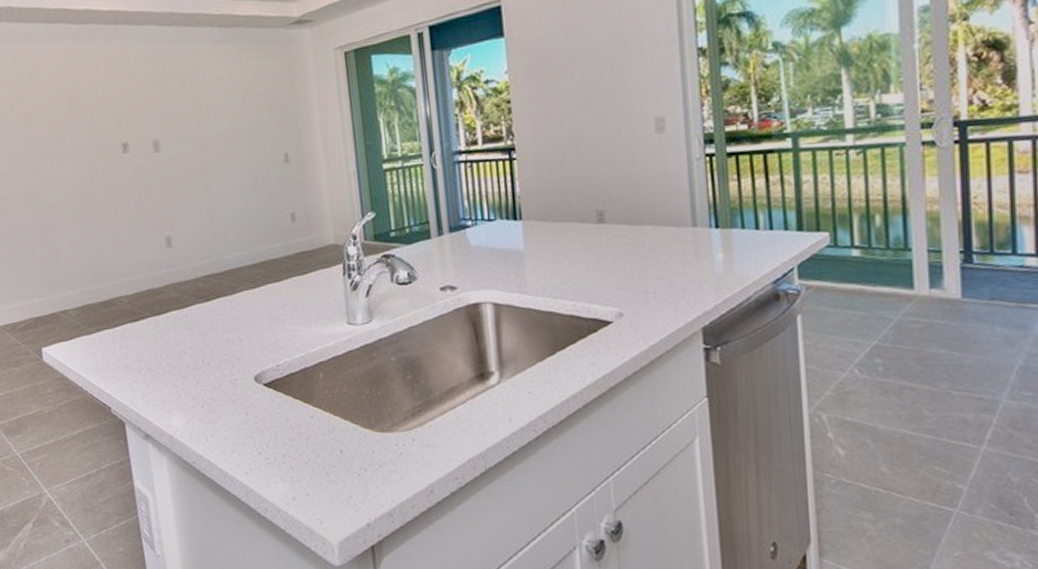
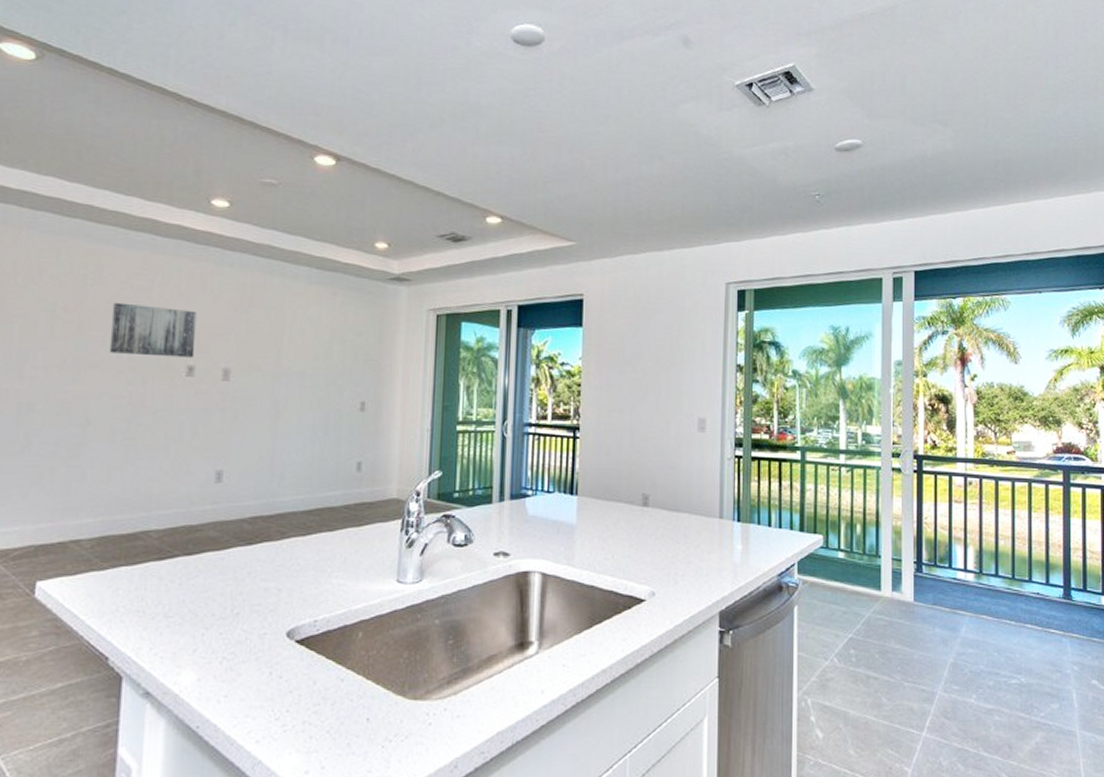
wall art: none [48,90,126,142] -> present [109,302,197,358]

